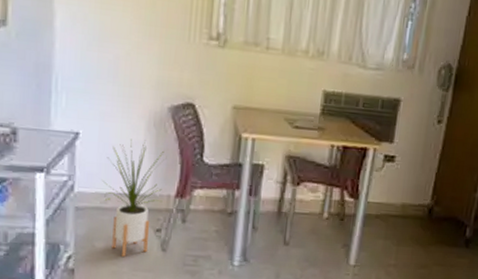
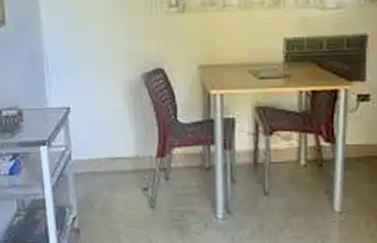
house plant: present [102,139,165,257] -> none [93,107,146,215]

